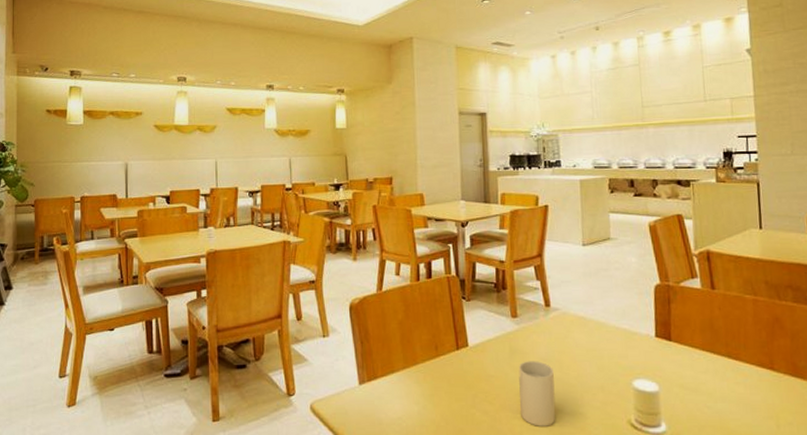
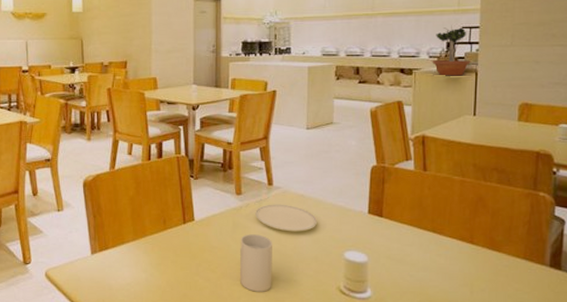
plate: none [532,327,602,358] -> present [254,204,318,232]
potted tree: none [709,134,751,188] -> present [432,25,471,76]

